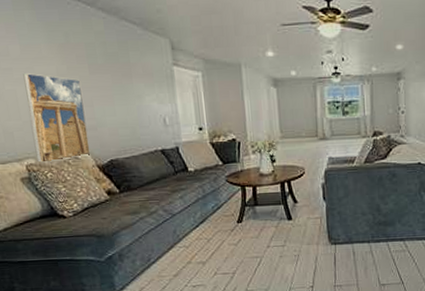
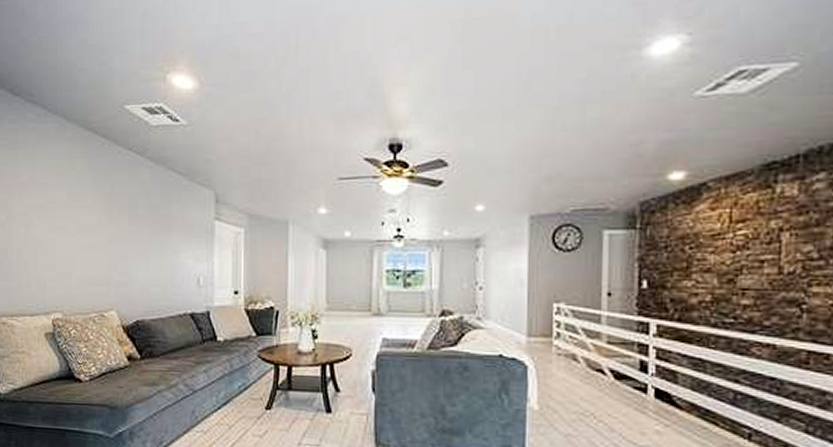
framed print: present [23,73,91,162] -> none [64,223,119,317]

